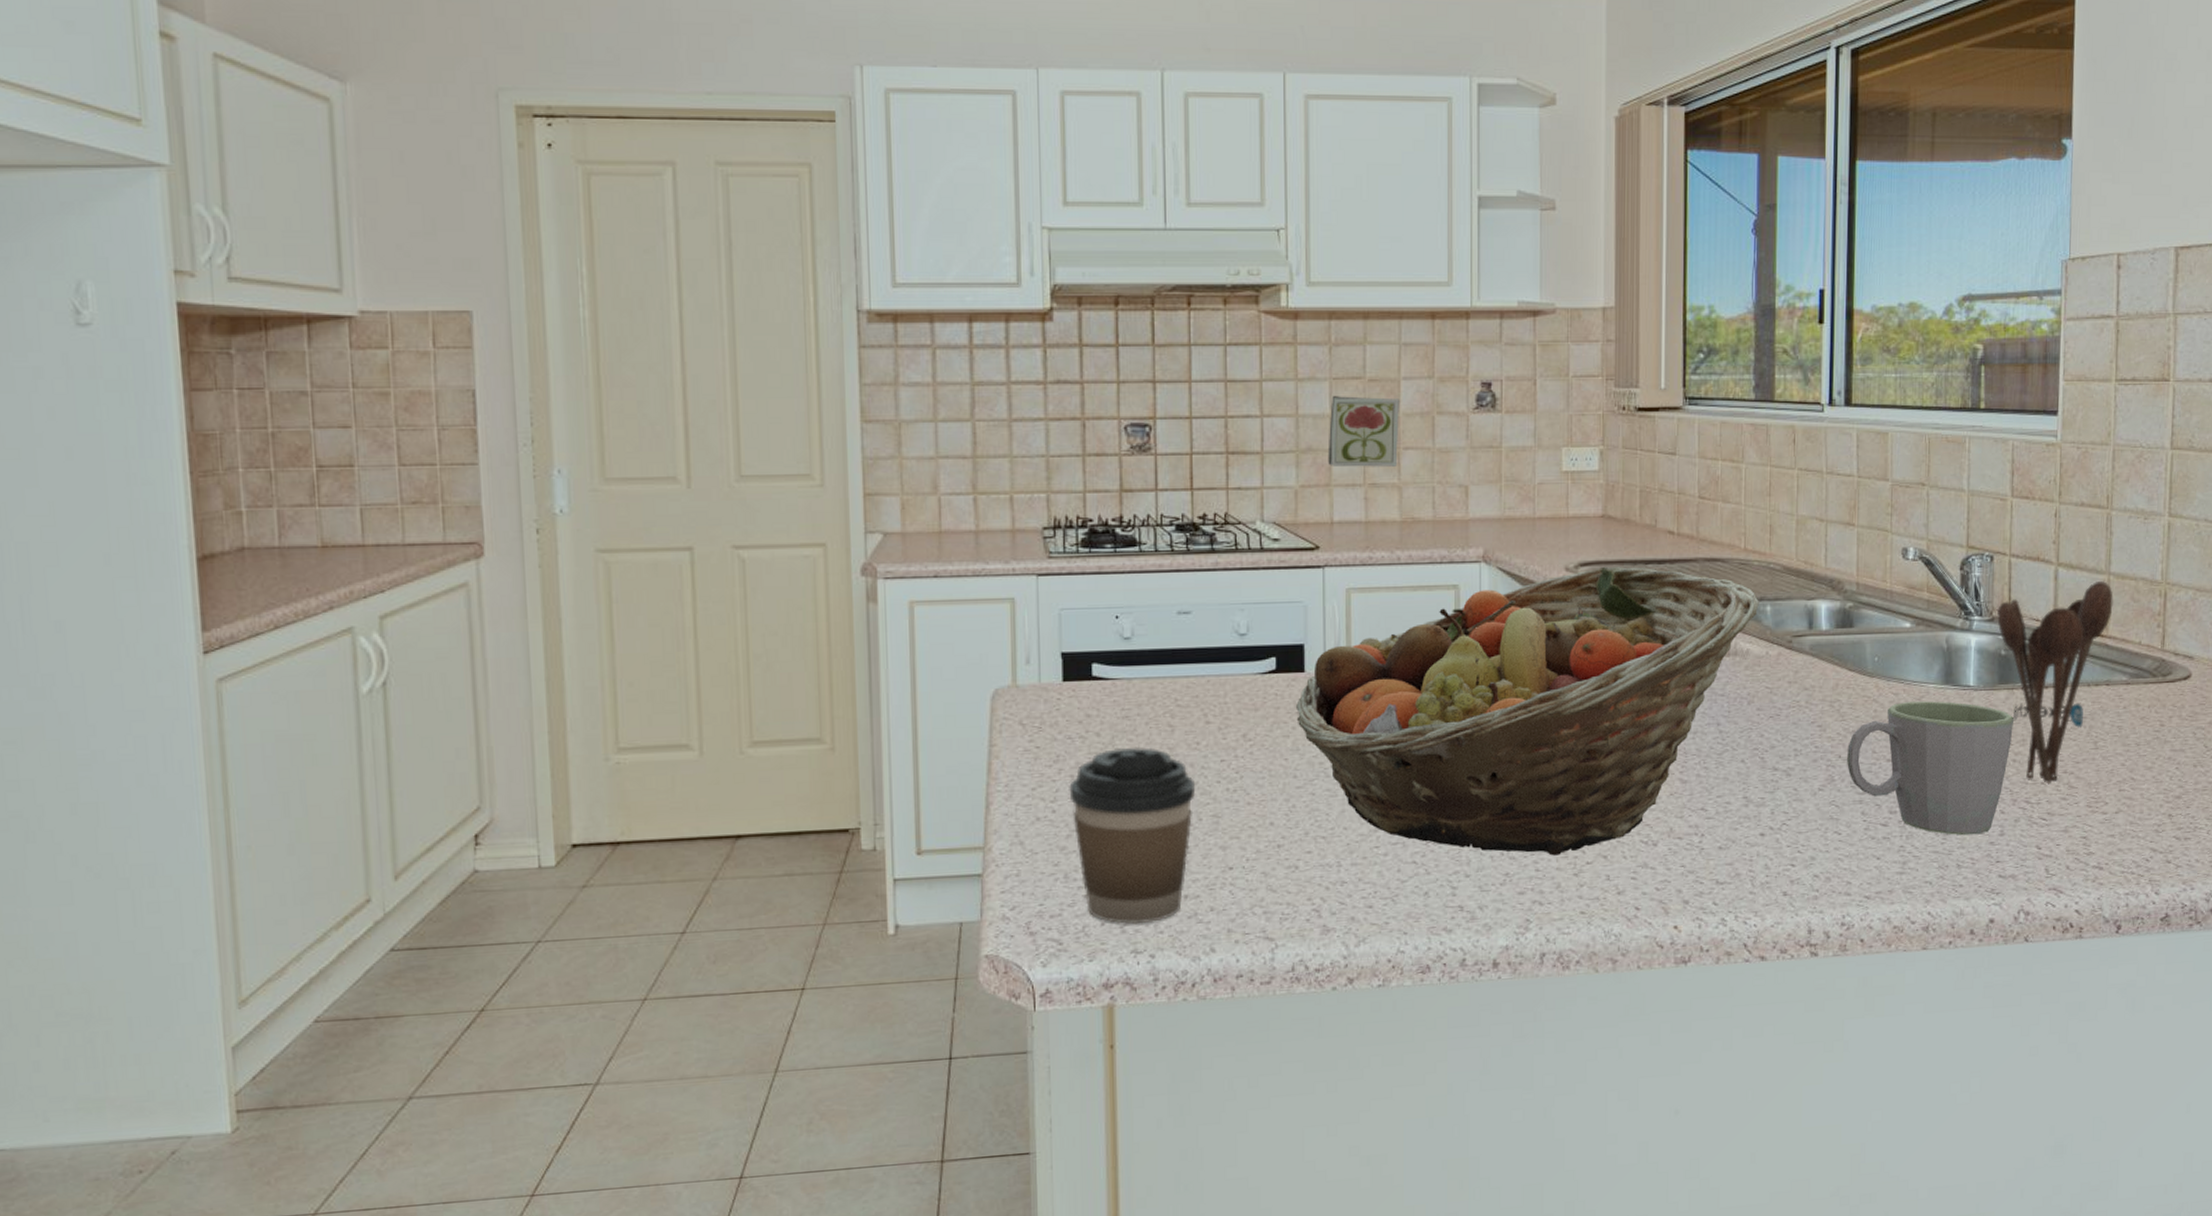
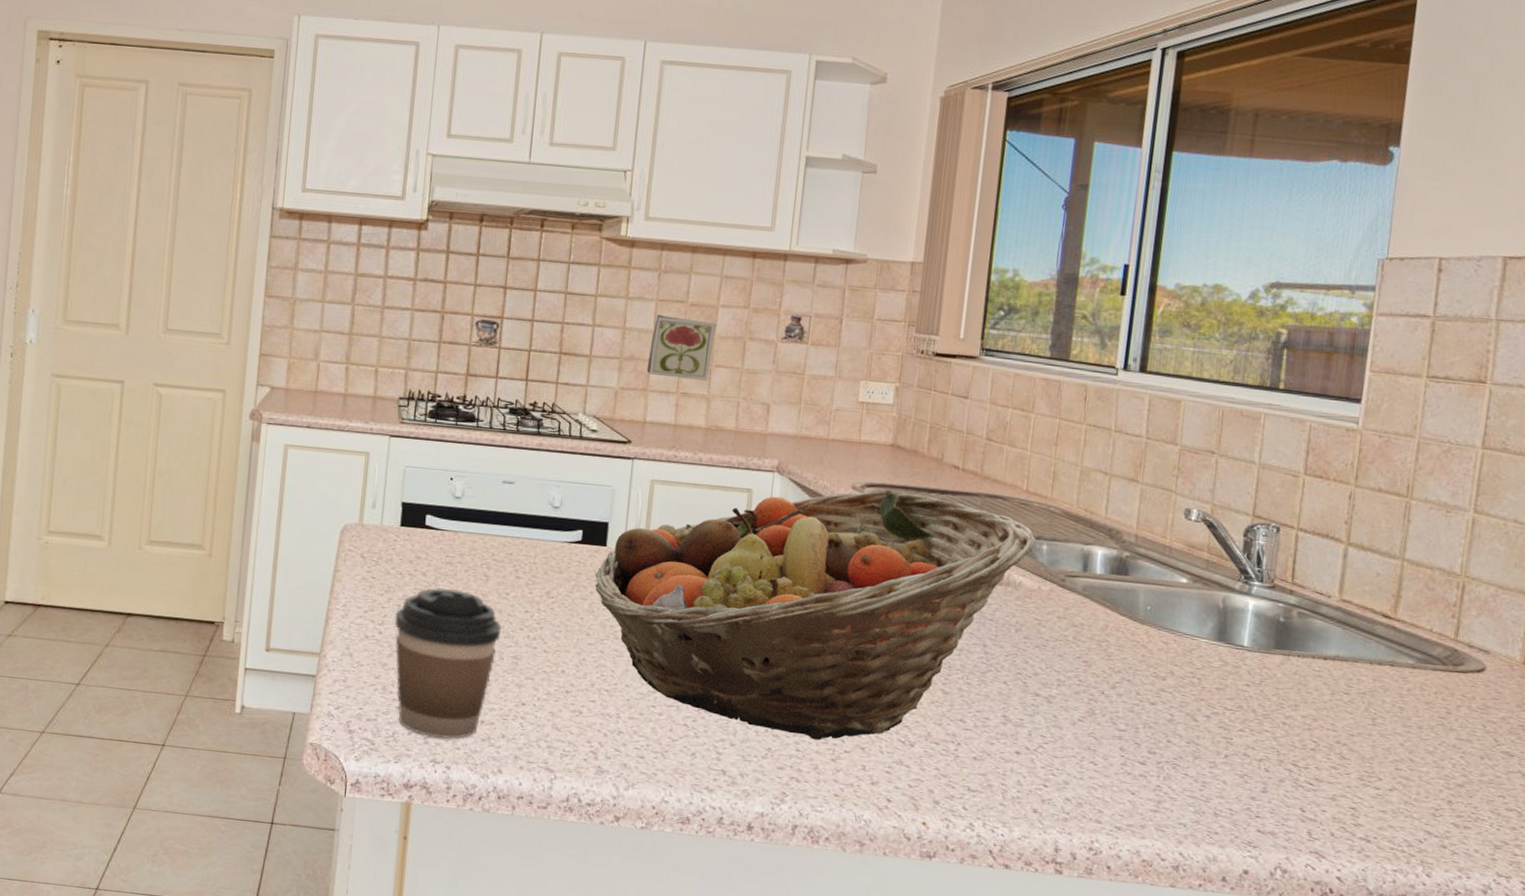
mug: present [1846,701,2014,836] -> none [1109,651,1287,788]
utensil holder: present [1996,580,2113,785] -> none [1278,565,1406,752]

